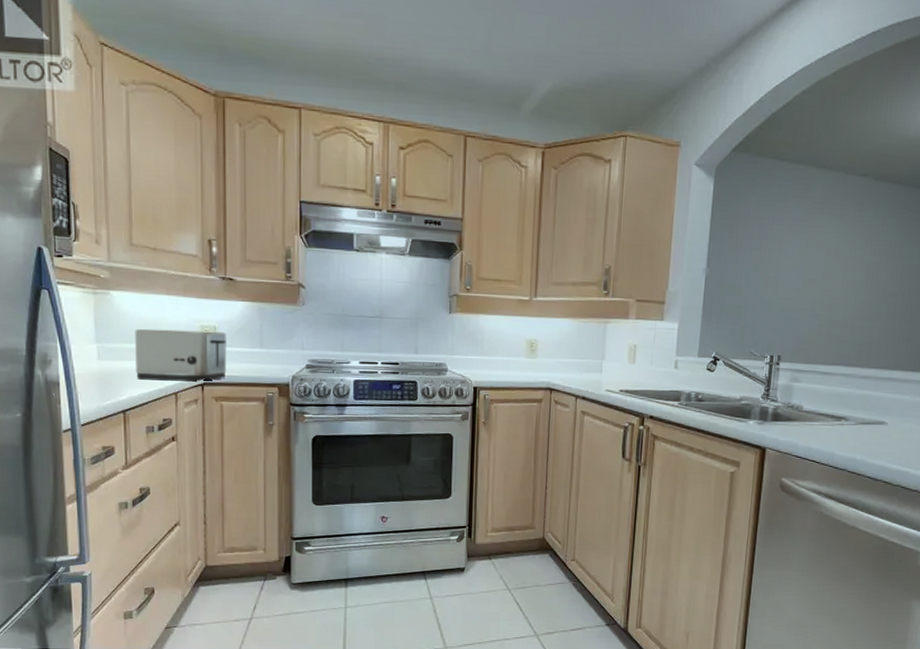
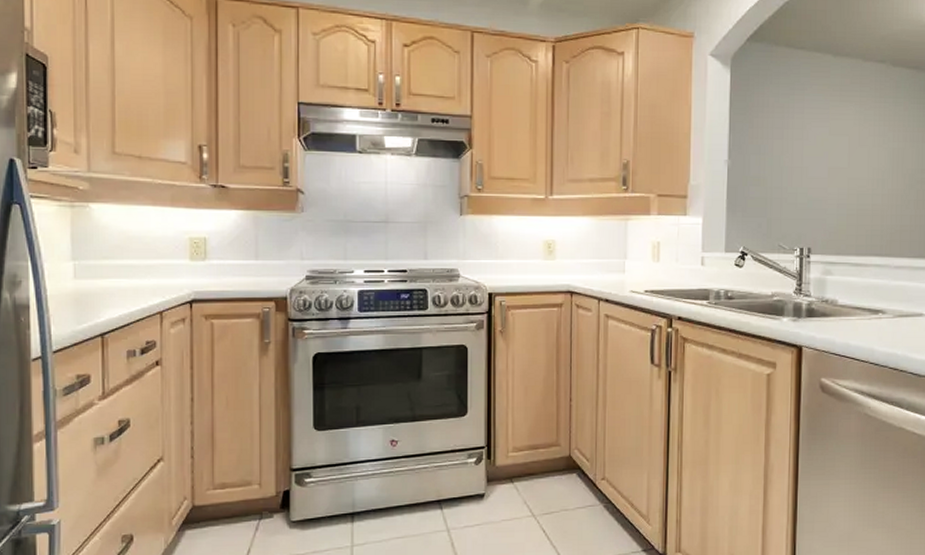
toaster: present [135,328,227,382] -> none [115,243,218,299]

